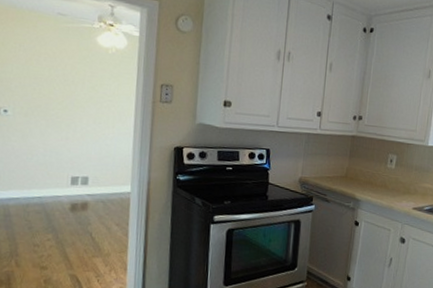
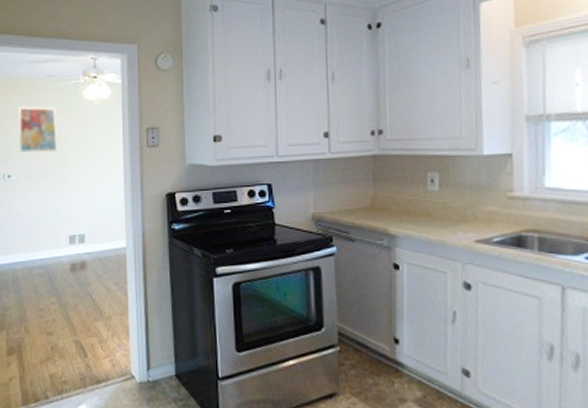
wall art: none [19,40,65,94] -> present [18,106,58,154]

